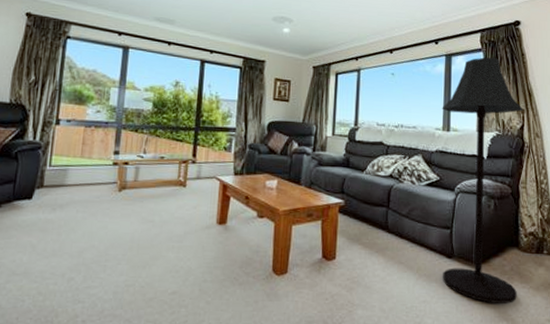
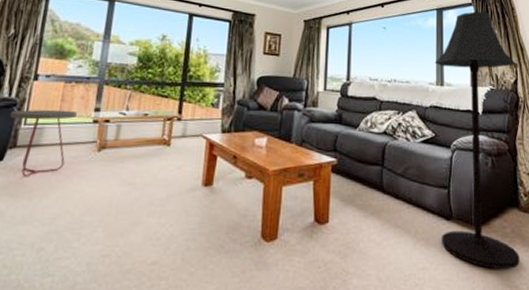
side table: none [36,152,99,215] -> present [10,109,78,177]

